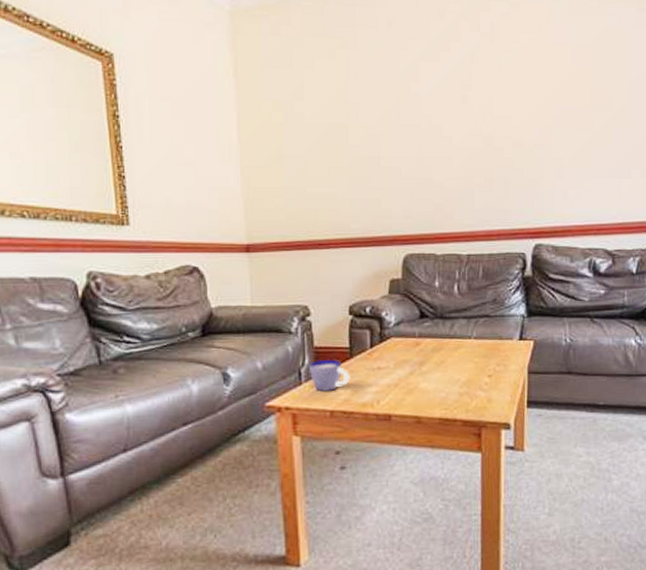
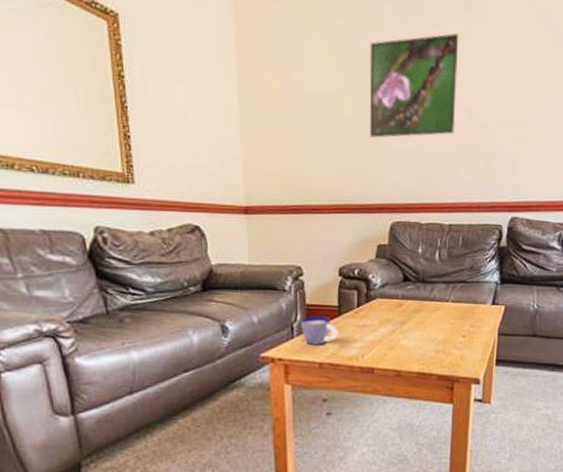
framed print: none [374,55,469,167] -> present [369,33,459,138]

